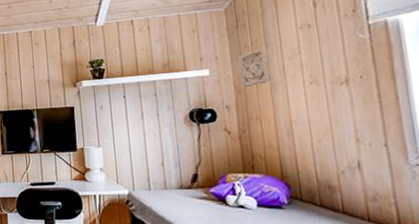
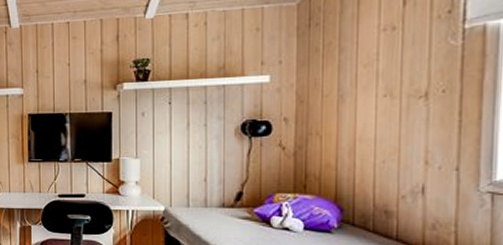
wall ornament: present [239,47,271,87] -> none [306,52,340,97]

